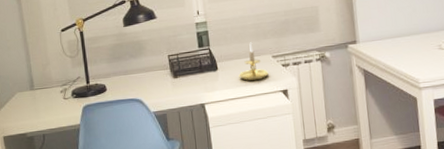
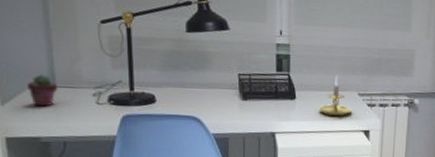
potted succulent: none [15,81,36,108] -> present [28,74,58,107]

